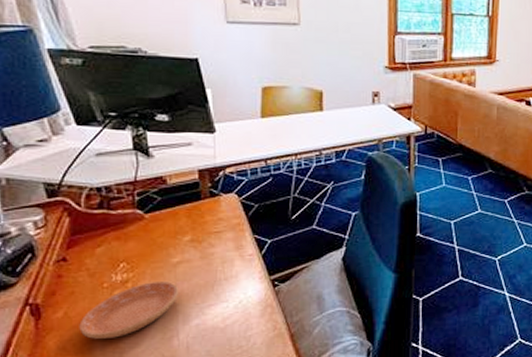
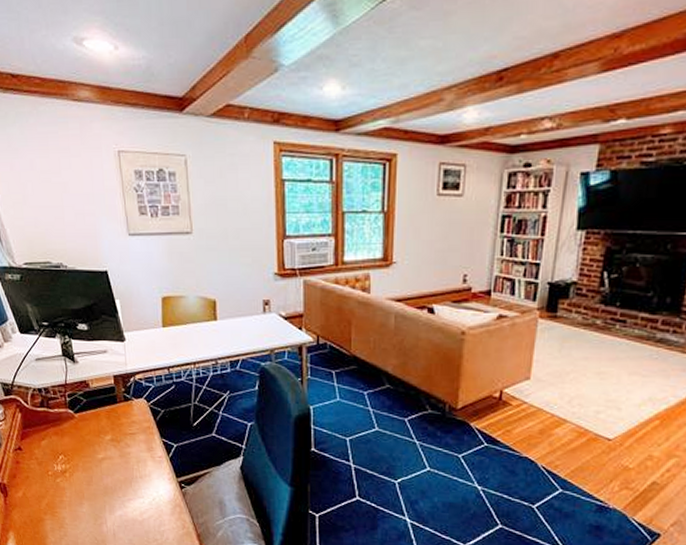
saucer: present [79,282,180,339] -> none [34,474,105,519]

